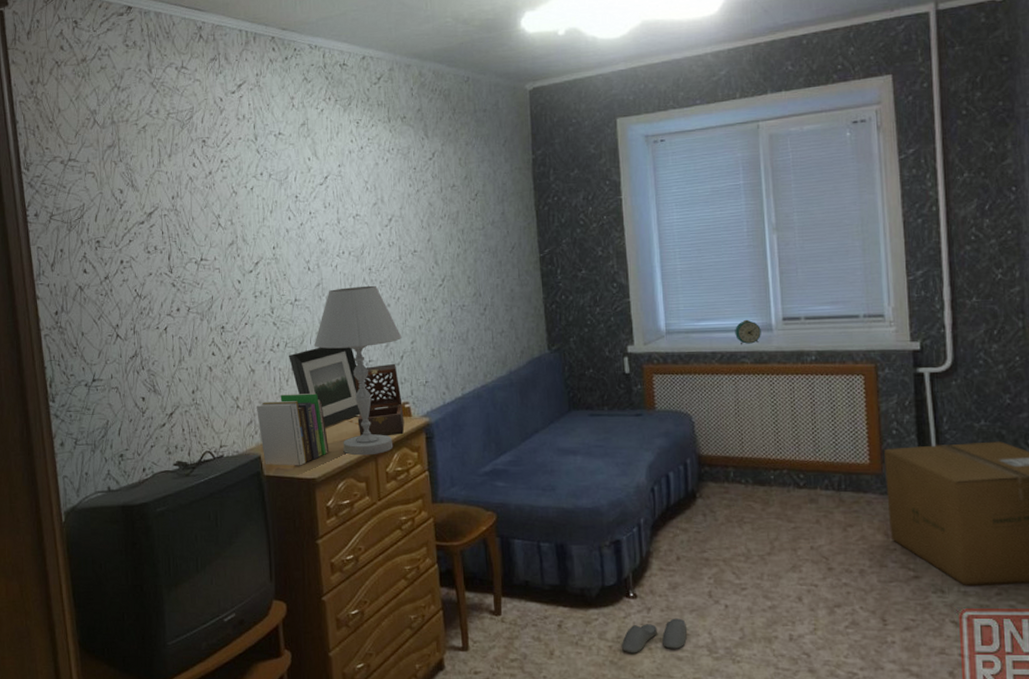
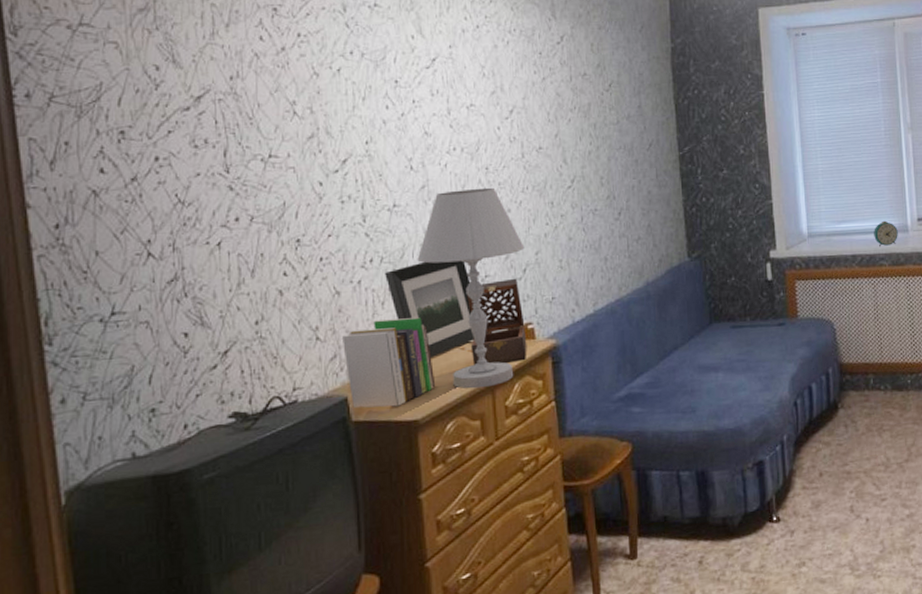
slippers: present [621,618,688,653] -> none [764,538,831,583]

